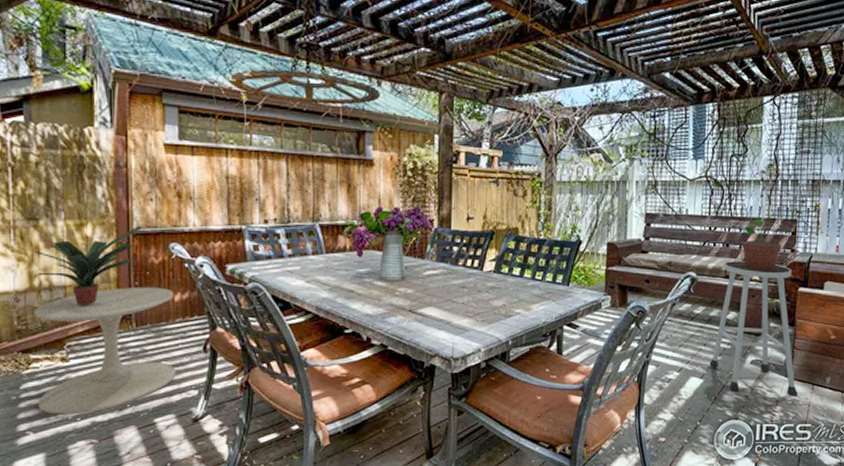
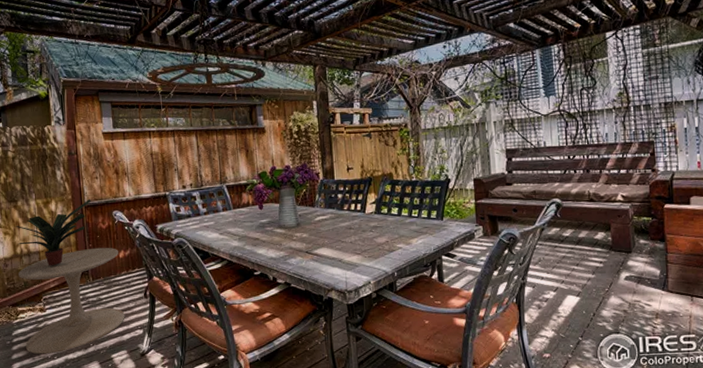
stool: present [709,261,798,397] -> none [584,184,678,309]
potted plant: present [741,213,782,271] -> none [601,137,642,192]

